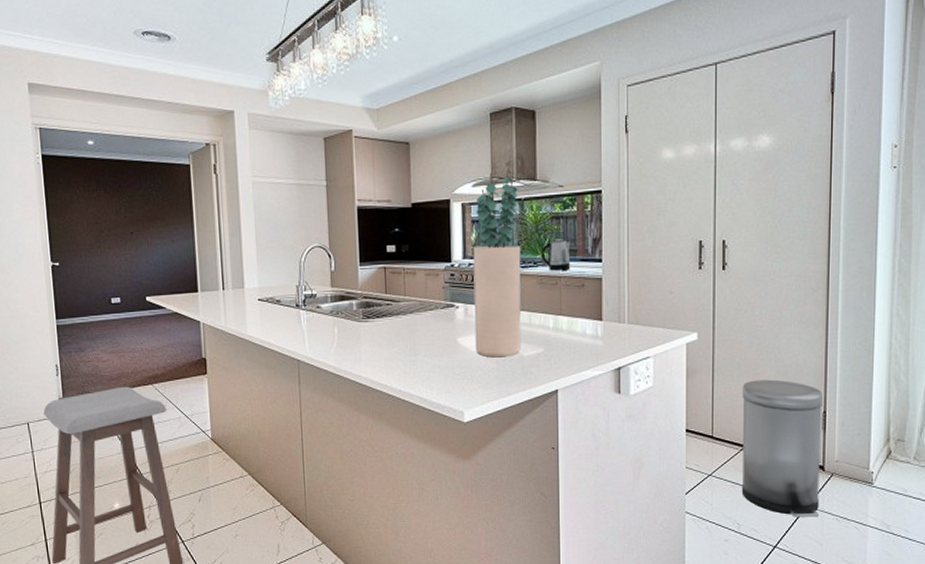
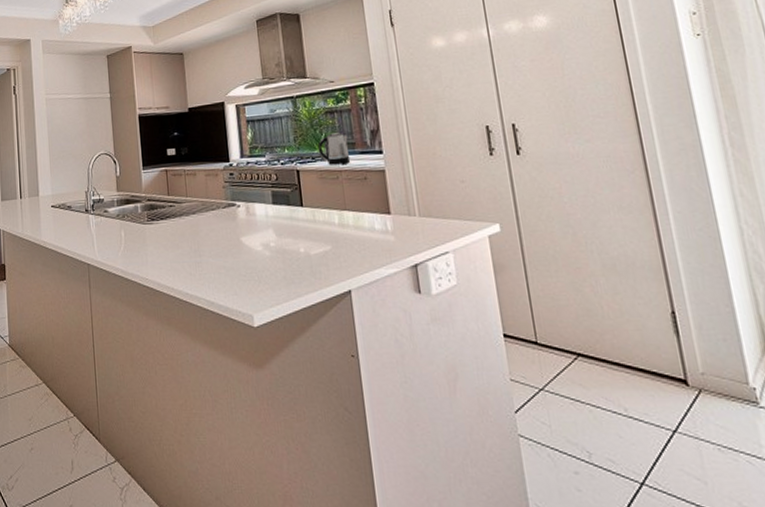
vase: present [473,168,522,358] -> none [249,68,308,257]
pedal bin: present [741,379,823,517] -> none [563,274,693,446]

